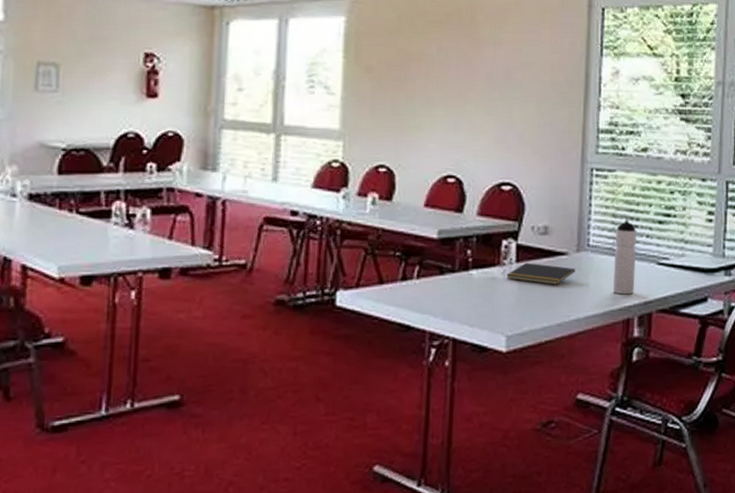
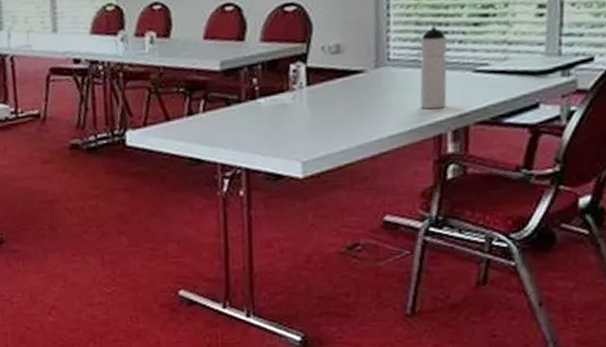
notepad: present [506,262,575,285] -> none [297,84,375,106]

